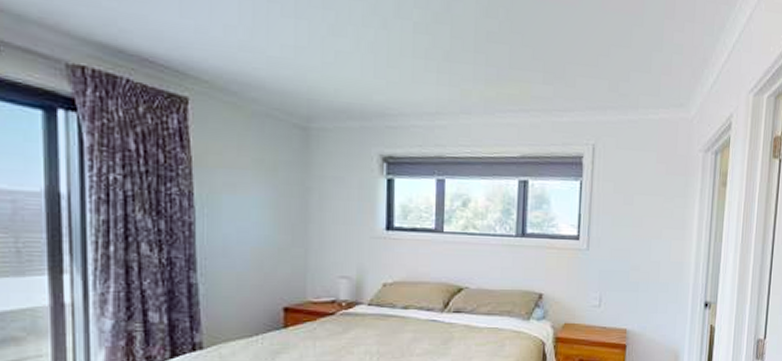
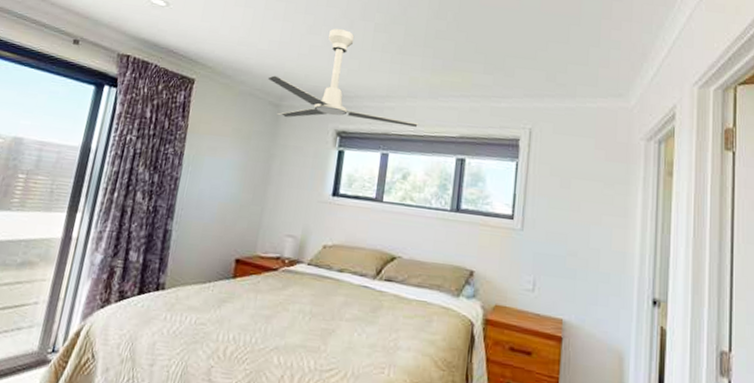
ceiling fan: none [286,29,476,148] -> present [267,29,420,127]

